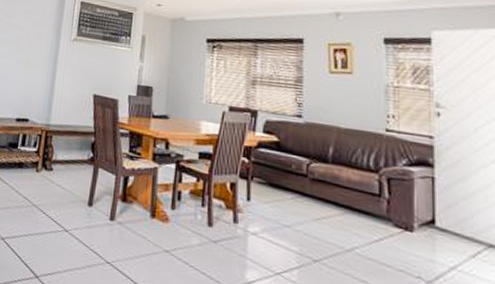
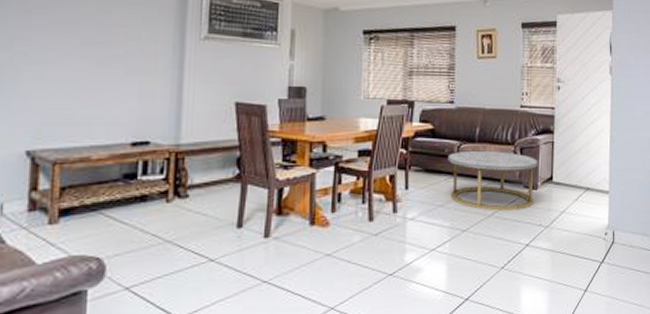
coffee table: none [295,170,413,253] -> present [447,151,538,211]

